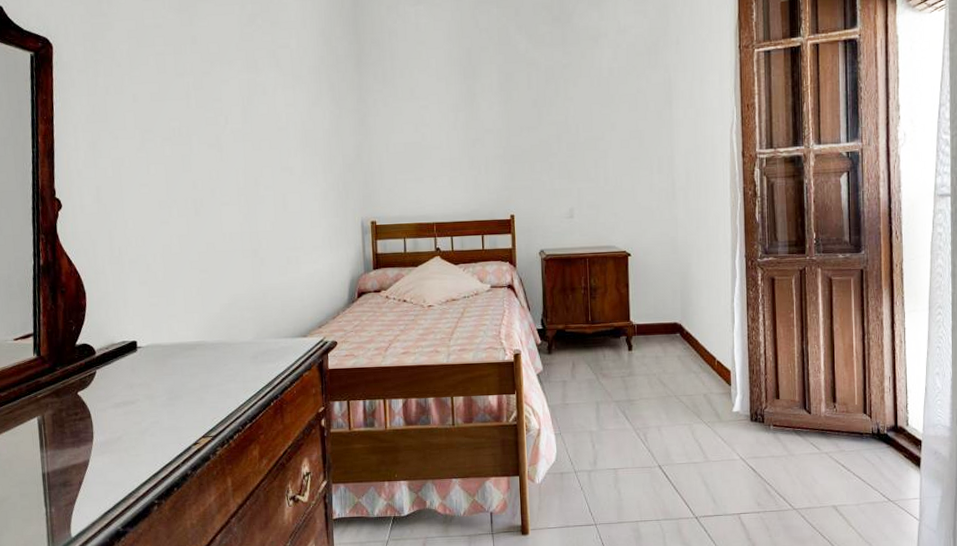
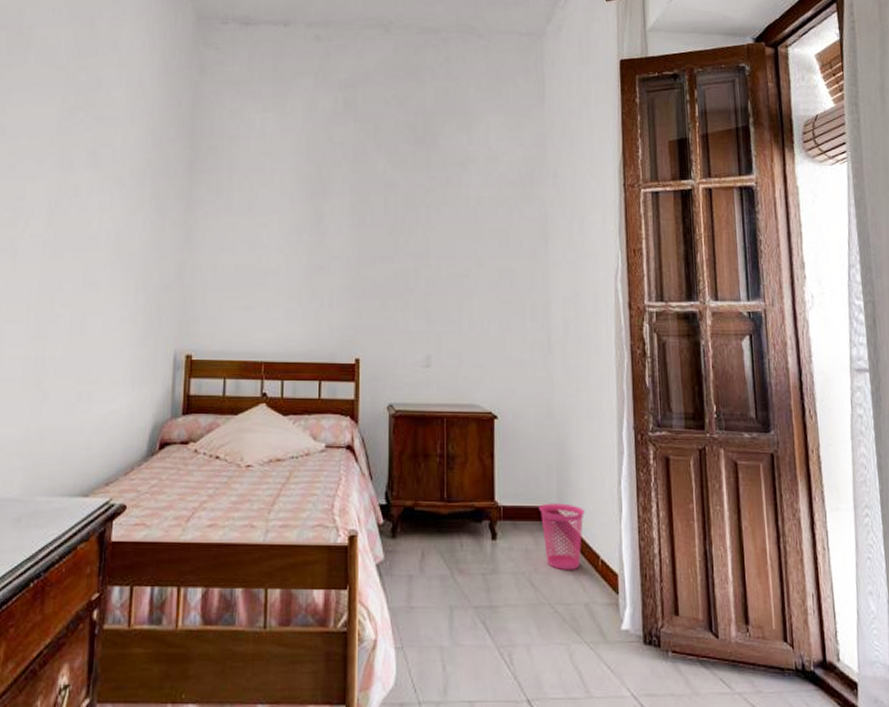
waste basket: none [665,319,705,371] -> present [538,503,586,571]

